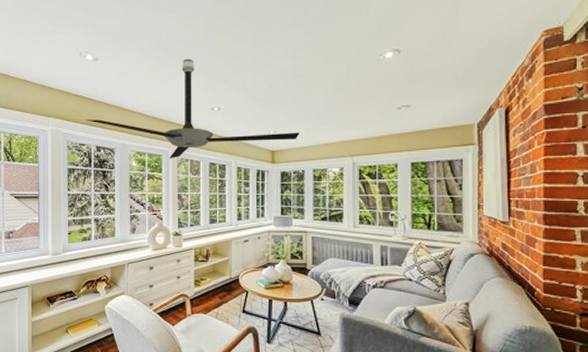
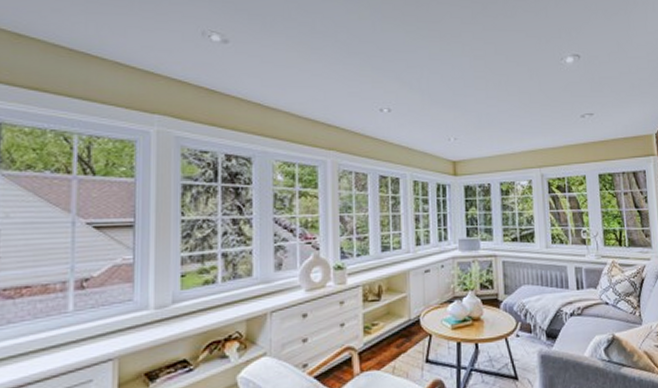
ceiling fan: present [85,58,300,159] -> none [210,48,484,172]

